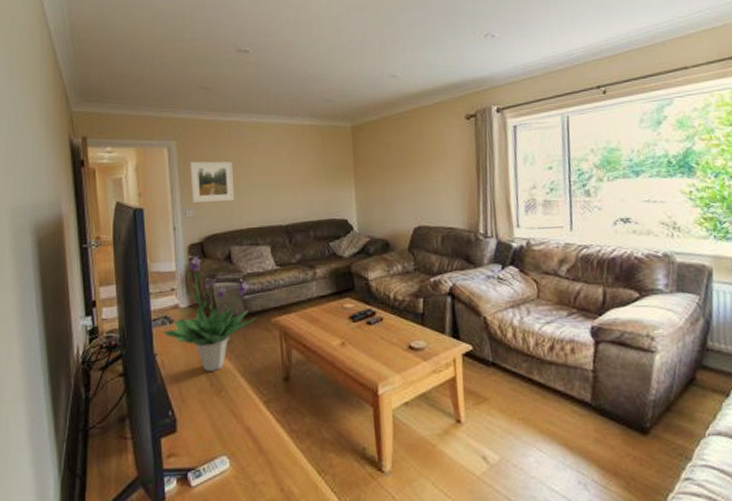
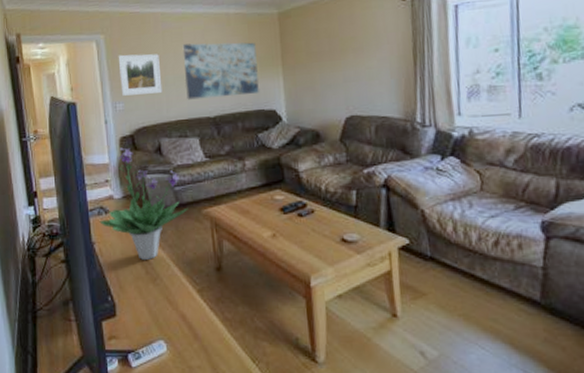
wall art: none [256,152,331,208] -> present [182,42,259,100]

